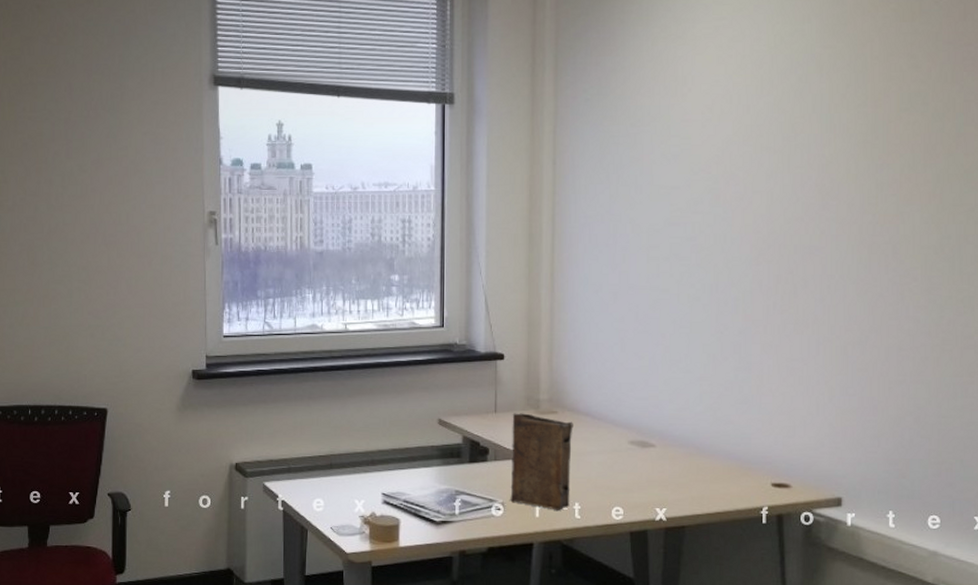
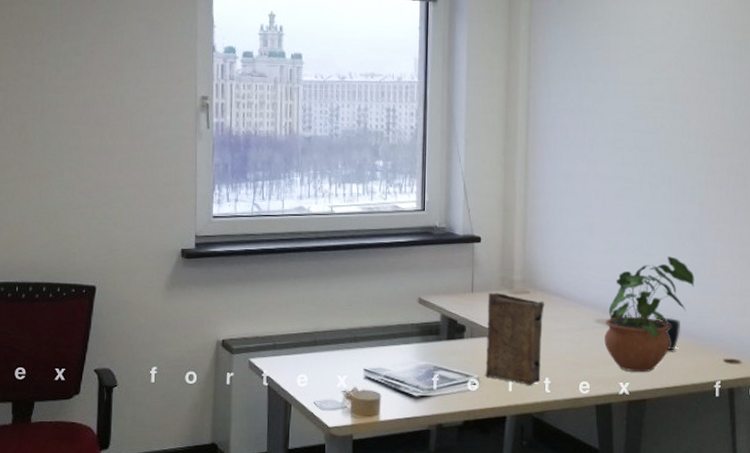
potted plant: none [639,373,738,498] -> present [604,256,695,373]
mug: none [694,439,723,474] -> present [655,318,680,351]

